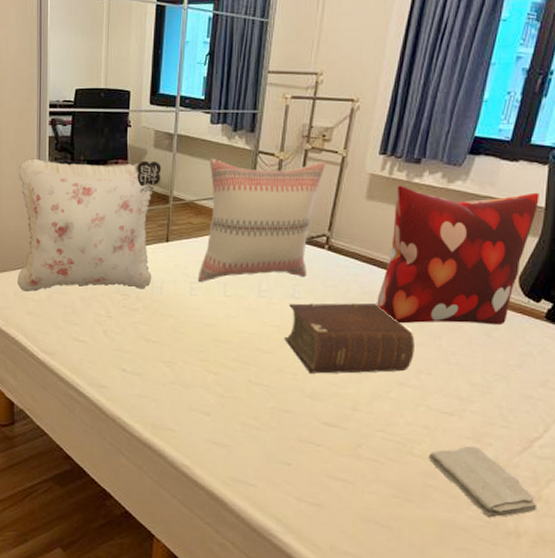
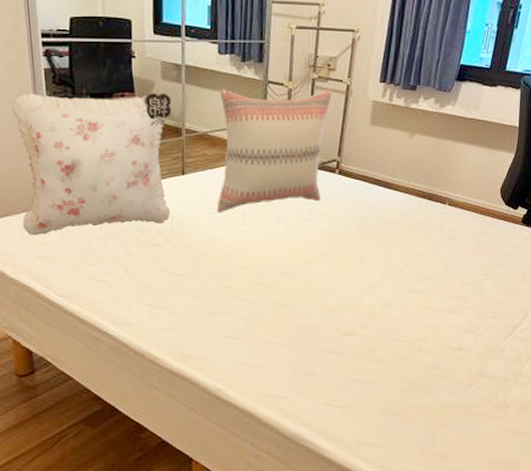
bible: present [284,303,415,374] -> none [304,221,419,290]
decorative pillow: present [377,185,539,325] -> none [384,110,514,237]
washcloth: present [428,446,538,518] -> none [434,337,521,395]

